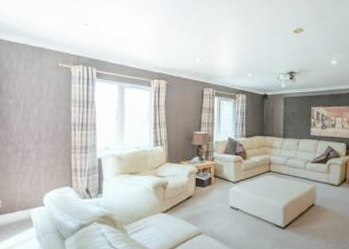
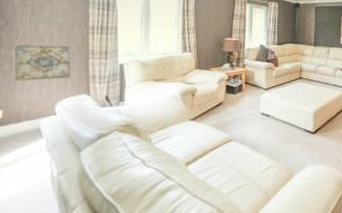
wall art: none [9,141,57,175] -> present [13,44,72,82]

